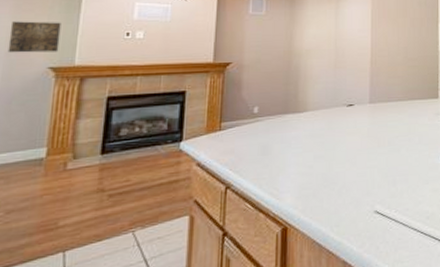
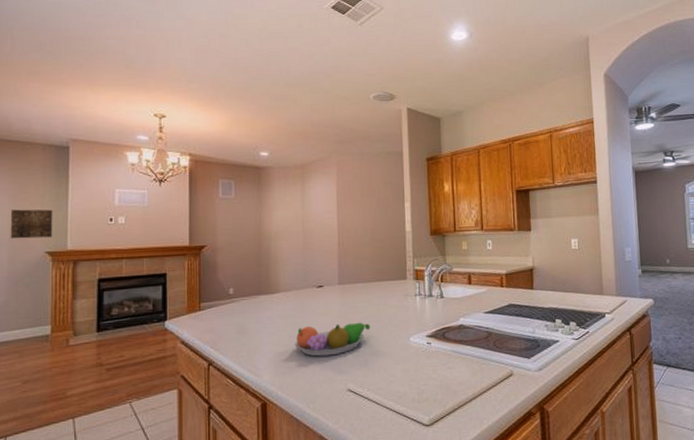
fruit bowl: none [320,141,401,178] -> present [294,322,371,357]

